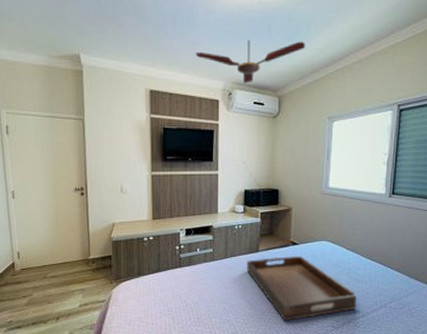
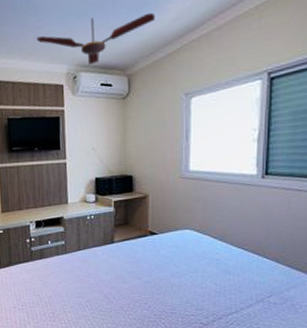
serving tray: present [247,255,357,321] -> none [102,246,229,317]

